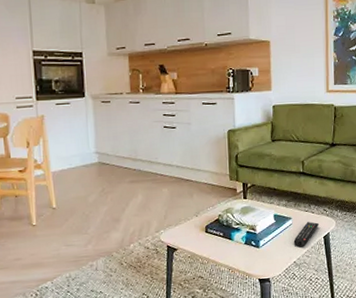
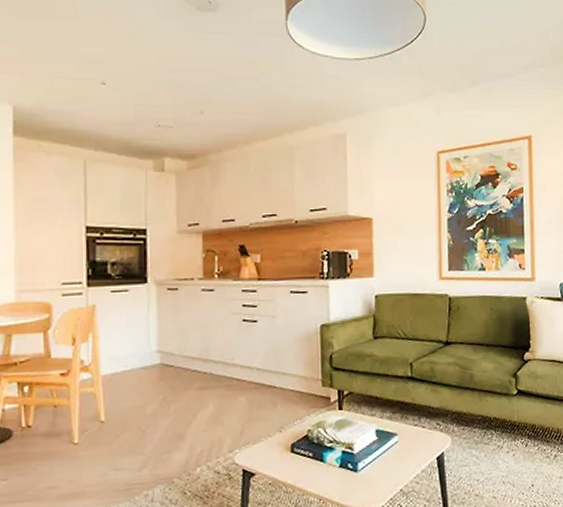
remote control: present [293,222,320,248] -> none [400,438,432,472]

